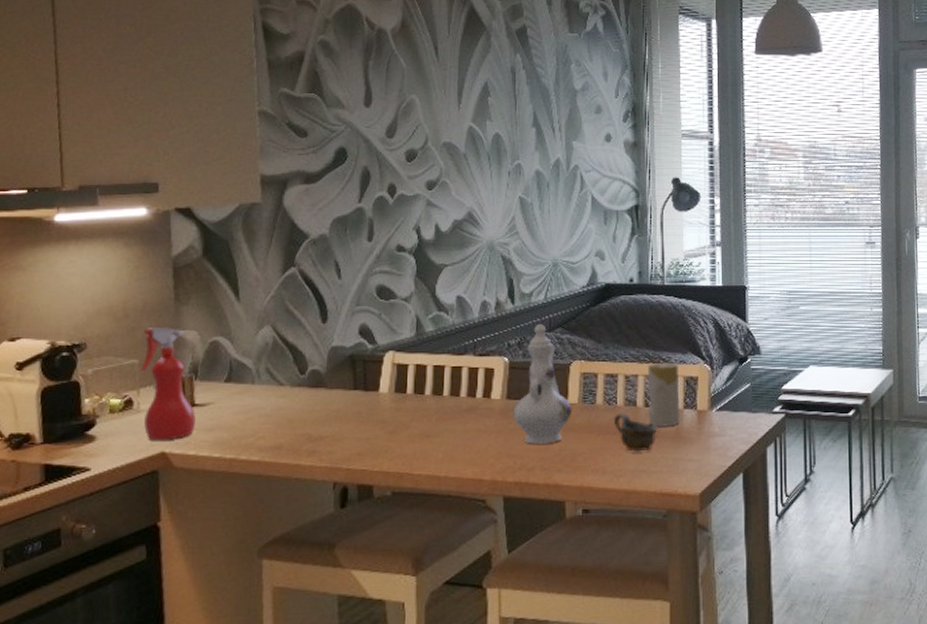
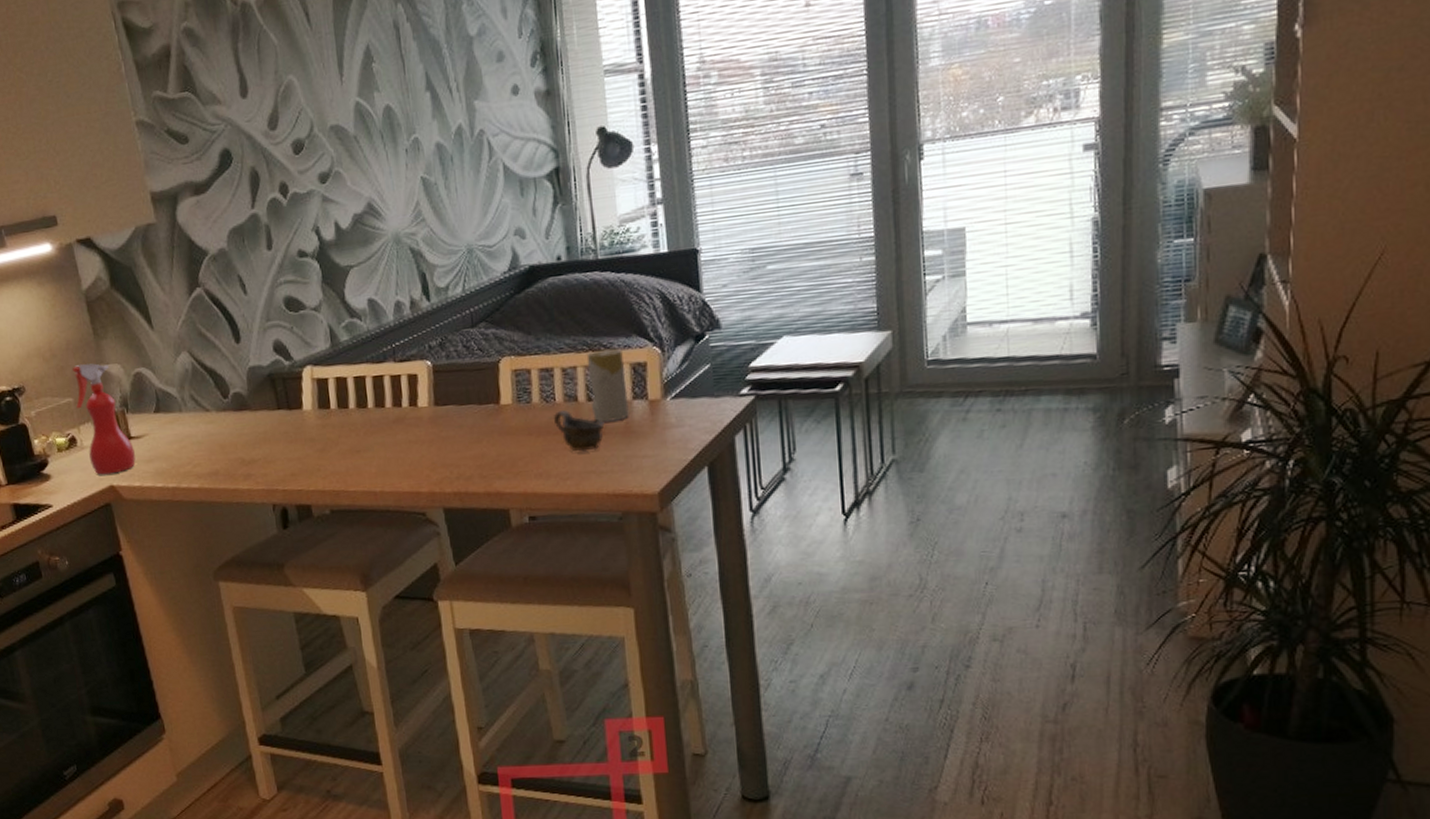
ewer: present [512,324,572,444] -> none [442,320,507,452]

